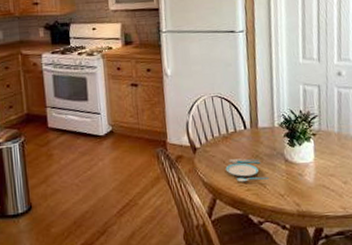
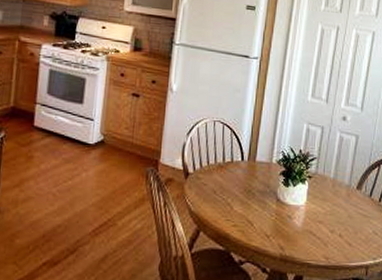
plate: present [225,158,270,182] -> none [215,190,258,217]

